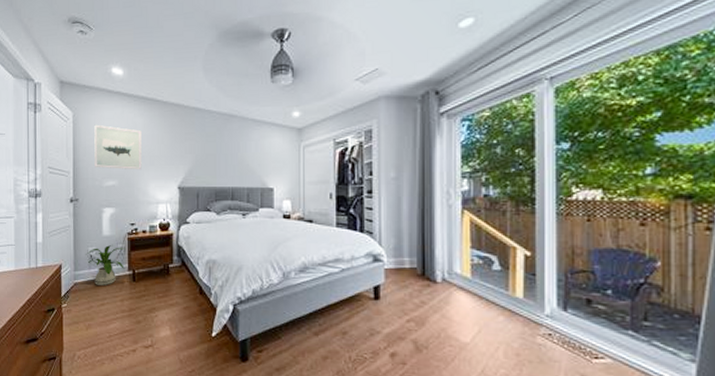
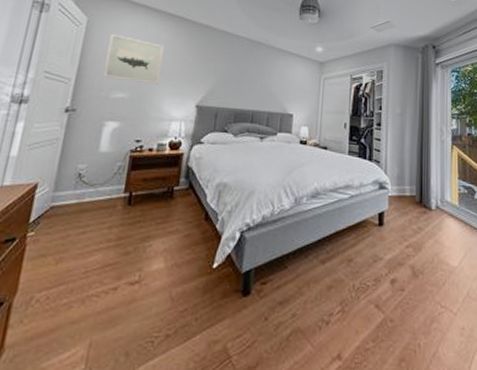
house plant: present [85,244,125,285] -> none [72,162,125,210]

